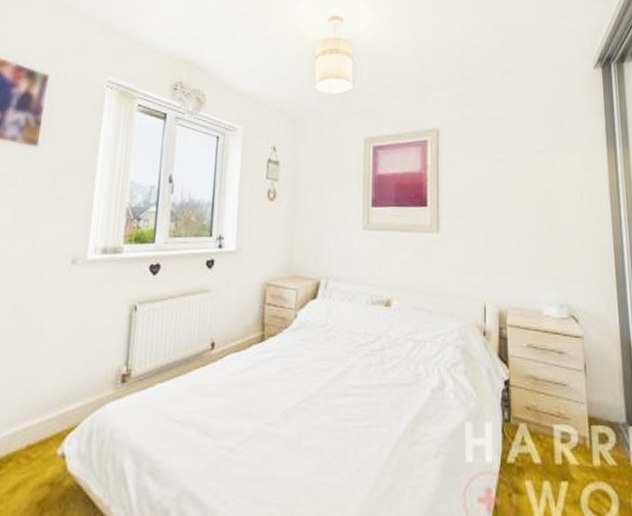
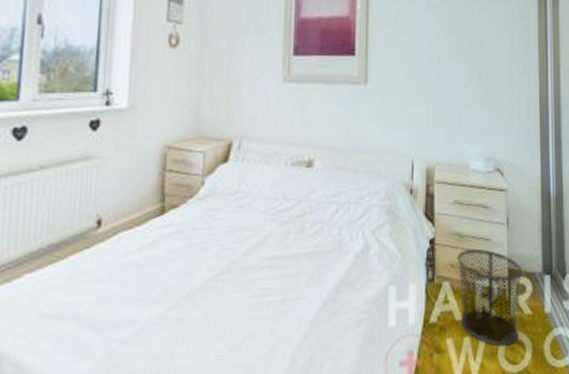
waste bin: none [532,393,605,495] -> present [456,248,523,347]

